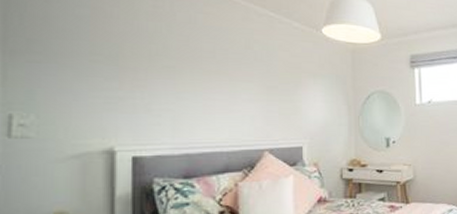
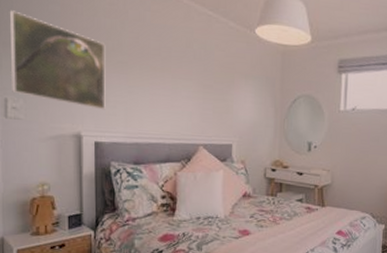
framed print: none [18,15,148,120] -> present [9,10,106,110]

